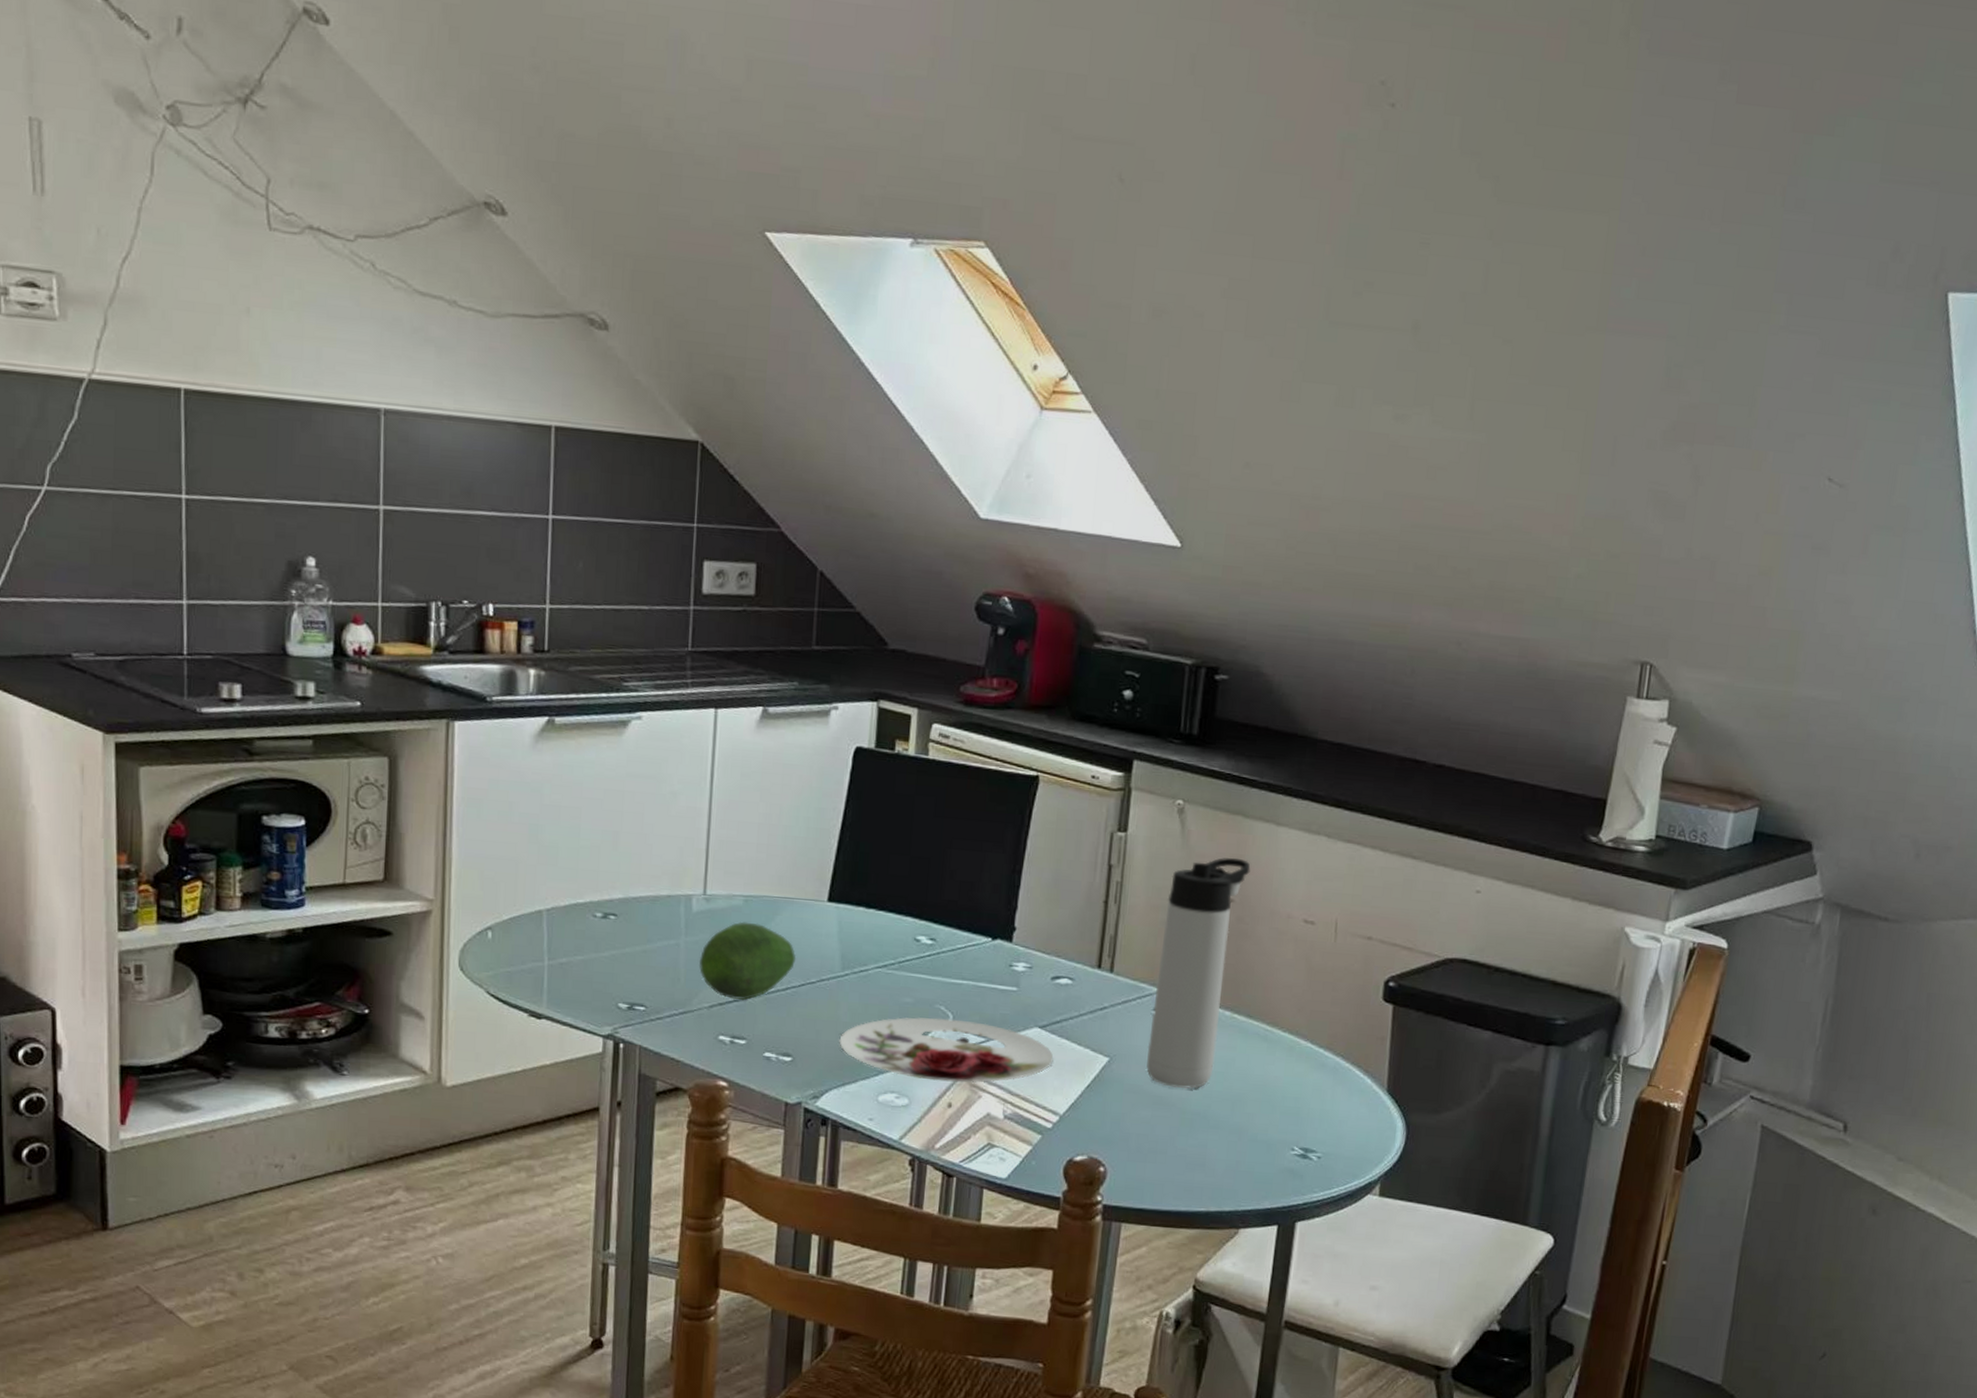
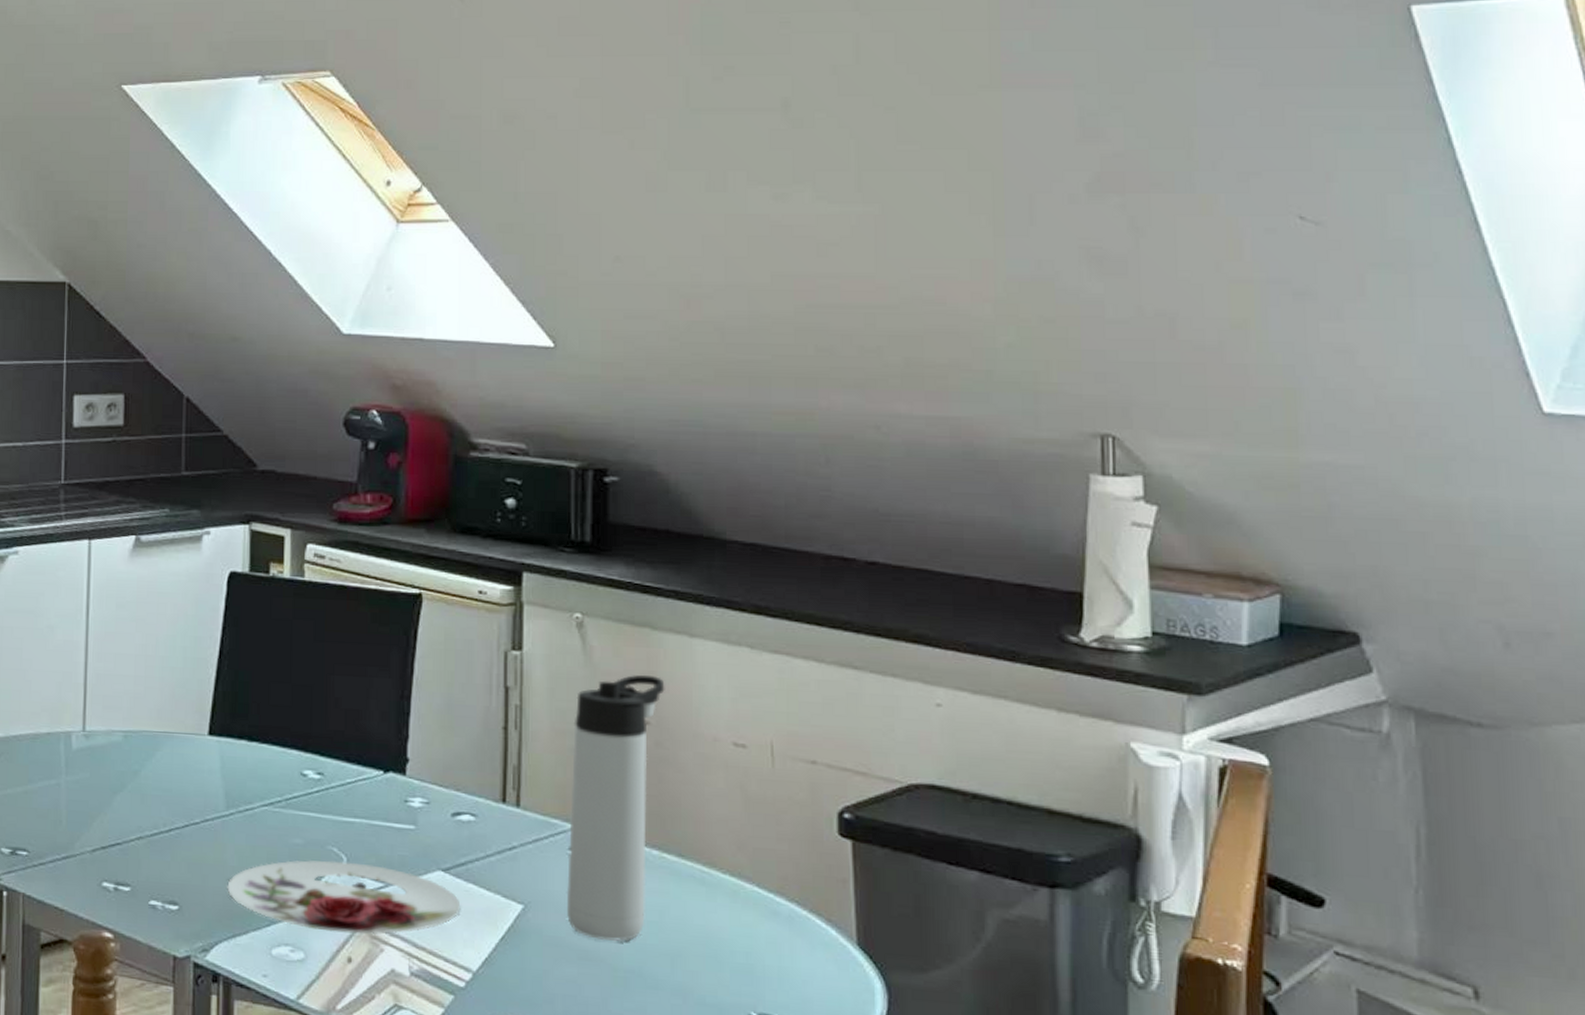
fruit: present [698,921,795,1001] -> none [80,758,178,844]

